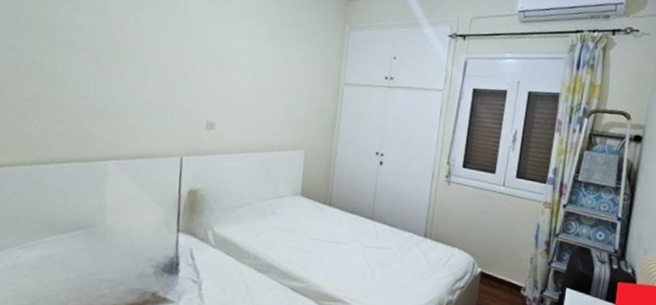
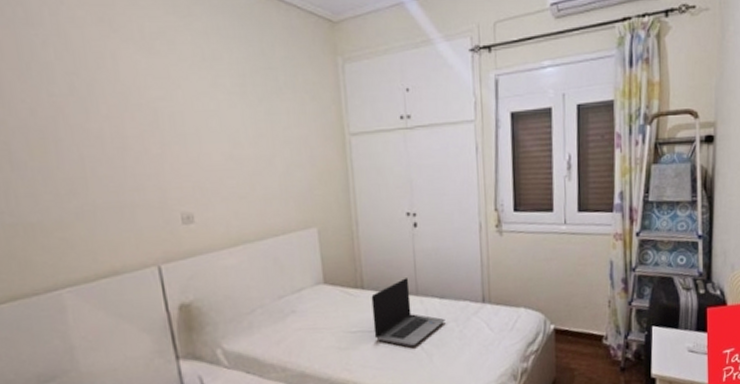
laptop computer: none [331,204,391,261] -> present [371,278,445,346]

